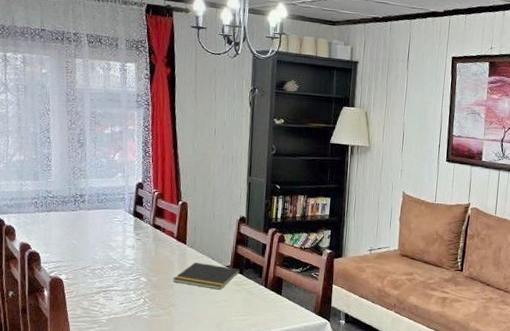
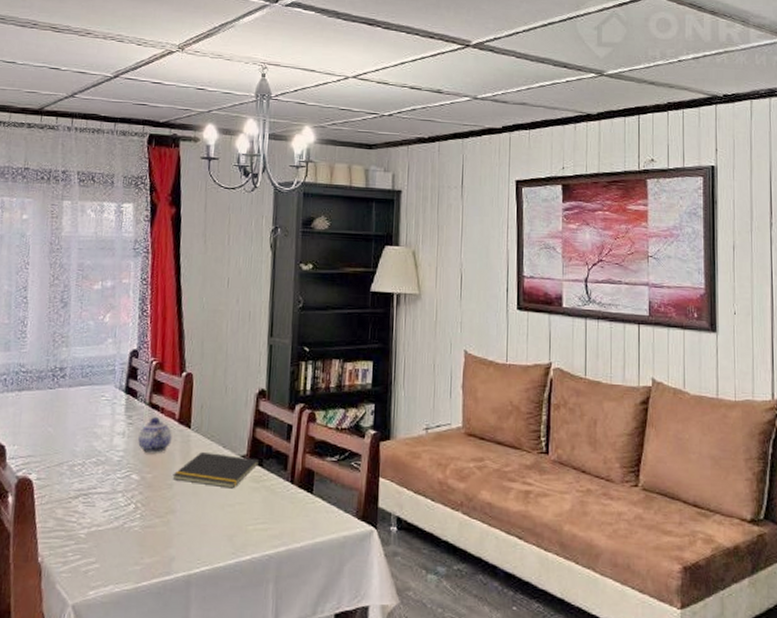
teapot: none [144,235,172,263] -> present [137,417,172,454]

